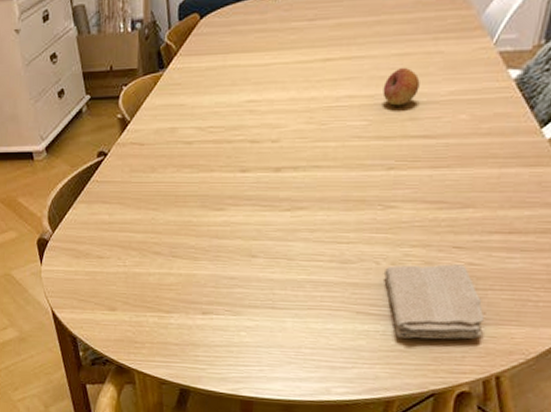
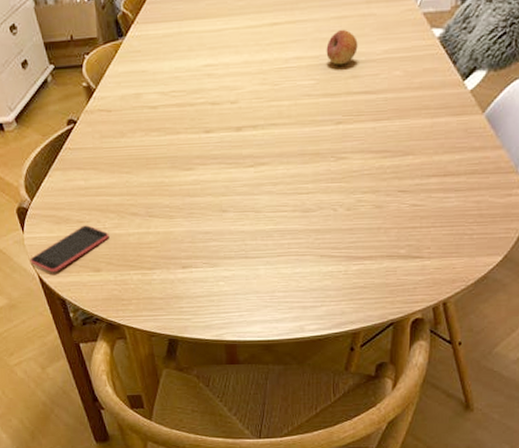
smartphone: none [45,261,129,308] -> present [30,225,109,273]
washcloth: present [383,264,484,339] -> none [341,206,429,276]

